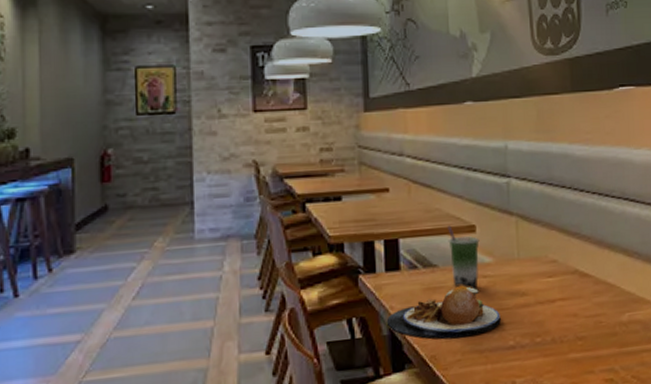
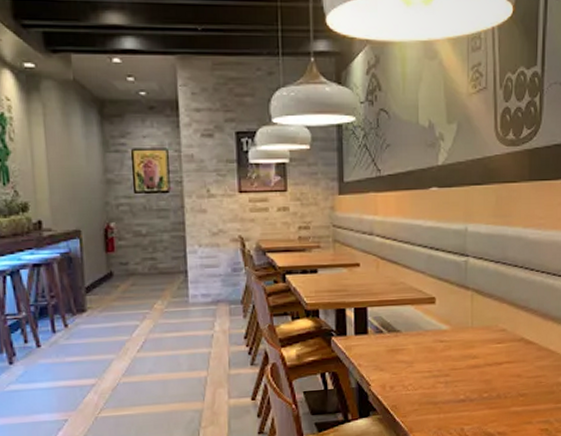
plate: present [386,285,501,339] -> none [355,348,454,392]
beverage cup: present [447,225,480,290] -> none [411,297,438,352]

